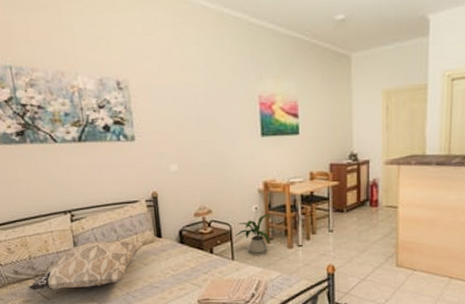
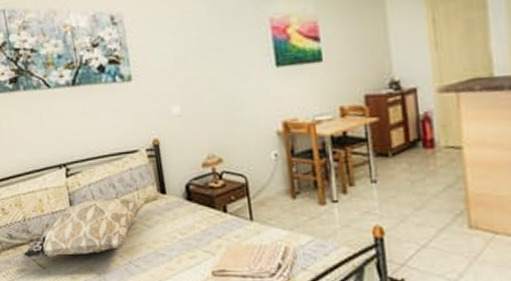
house plant: present [234,214,276,256] -> none [251,162,303,216]

